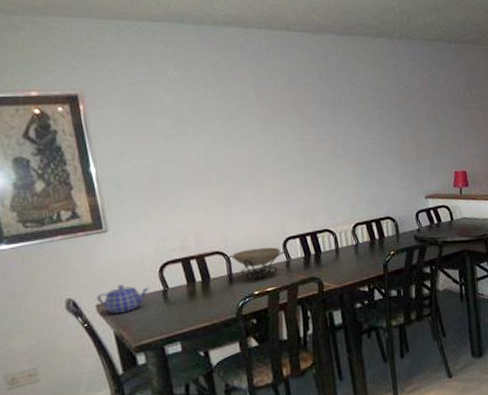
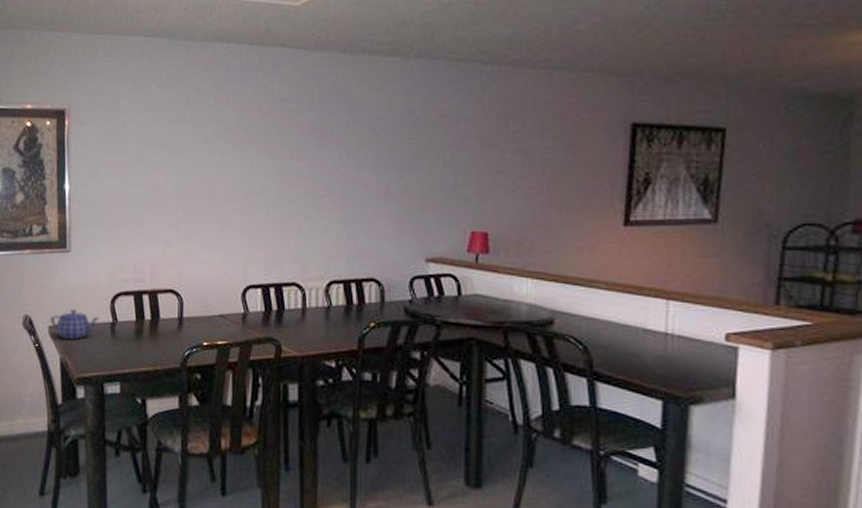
decorative bowl: present [226,247,289,281] -> none [179,292,246,330]

